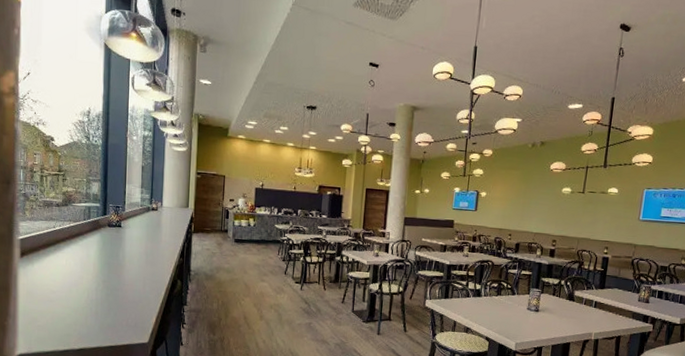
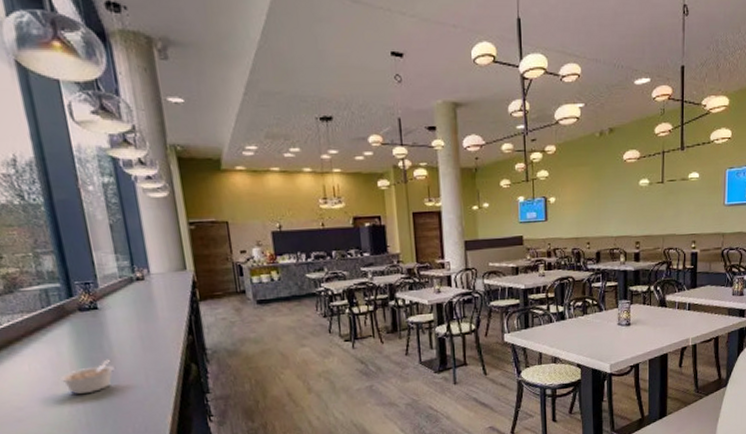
legume: none [83,266,124,290] -> present [58,359,116,395]

